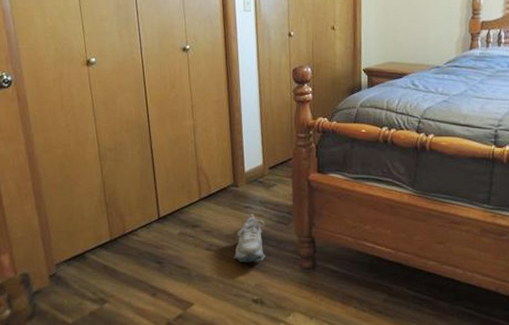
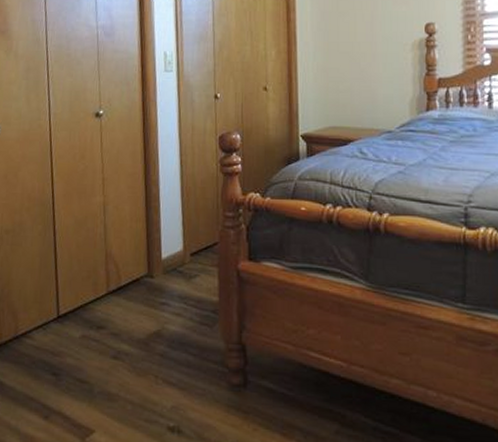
shoe: present [233,214,265,263] -> none [145,313,185,376]

